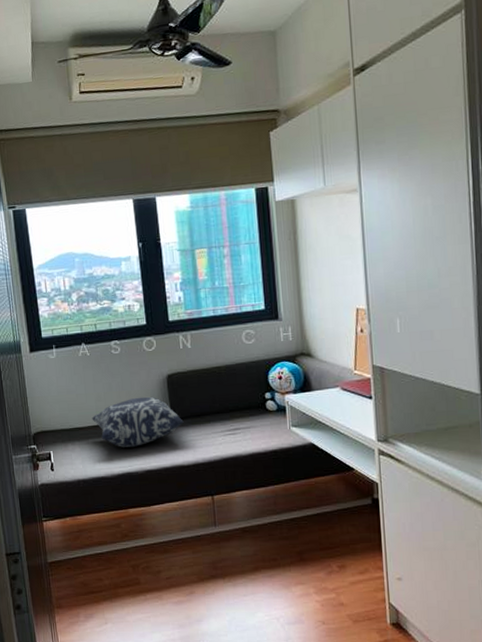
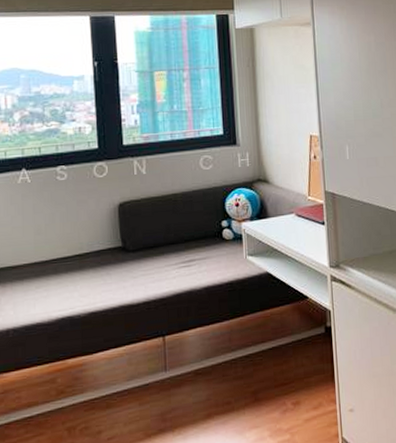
cushion: present [92,397,184,448] -> none [29,228,135,287]

